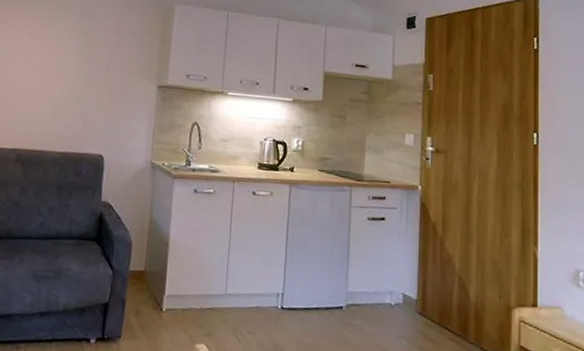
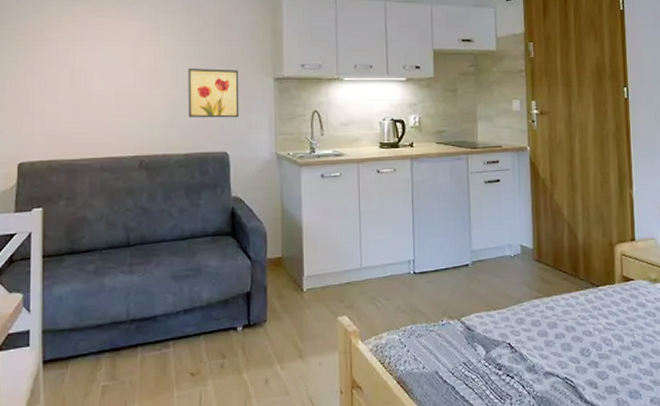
wall art: none [69,67,124,122] -> present [188,67,240,118]

